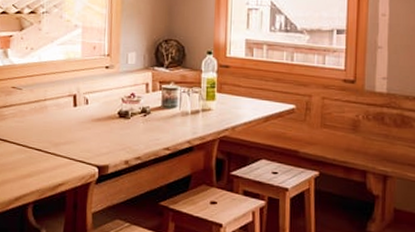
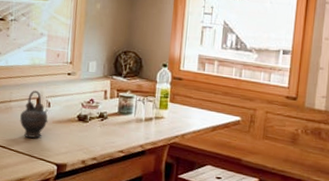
teapot: none [56,87,87,139] -> present [20,91,48,138]

